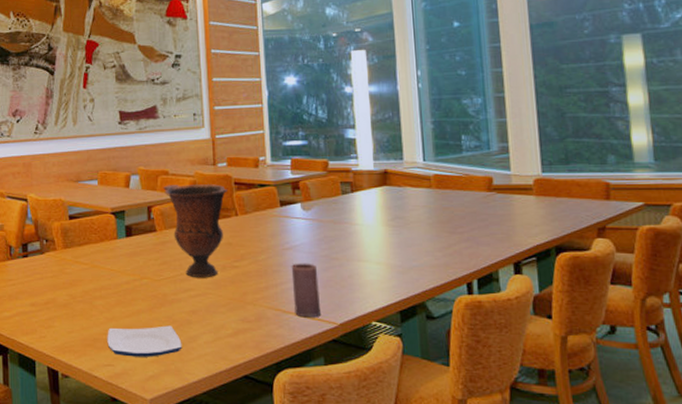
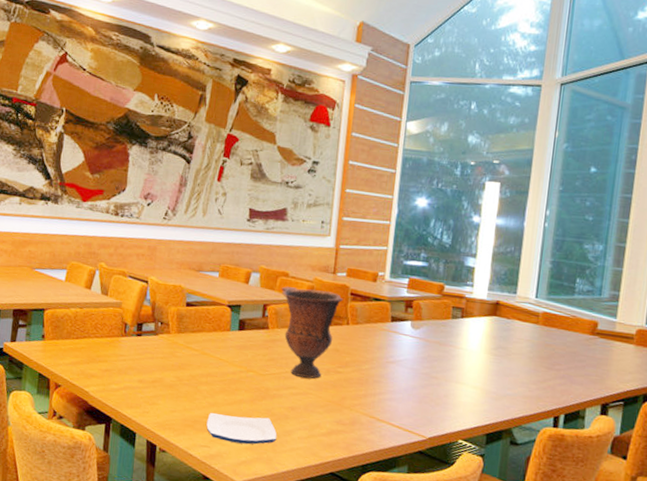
candle: present [291,263,322,318] -> none [388,376,416,429]

